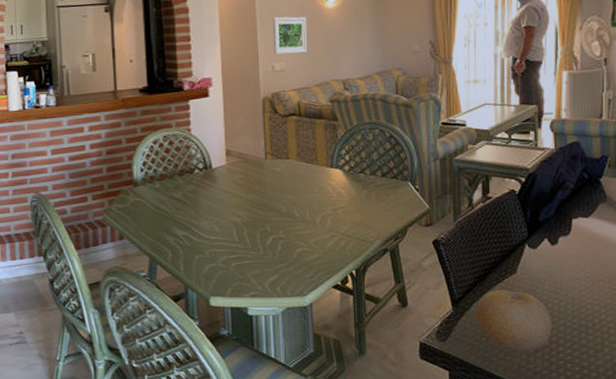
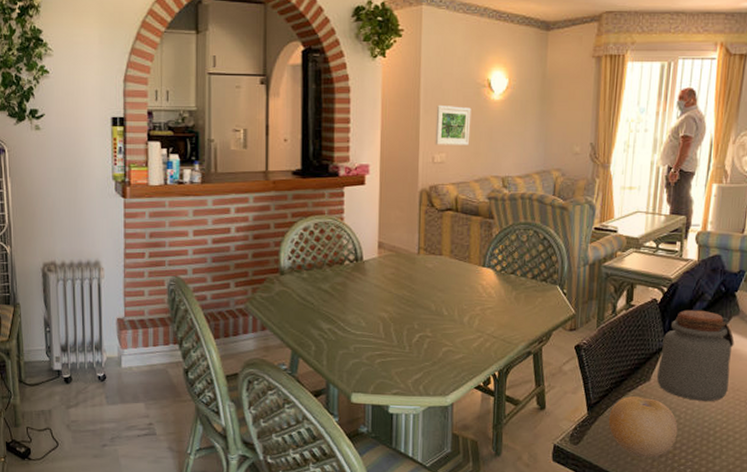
jar: none [522,198,605,292] -> present [656,309,735,401]

